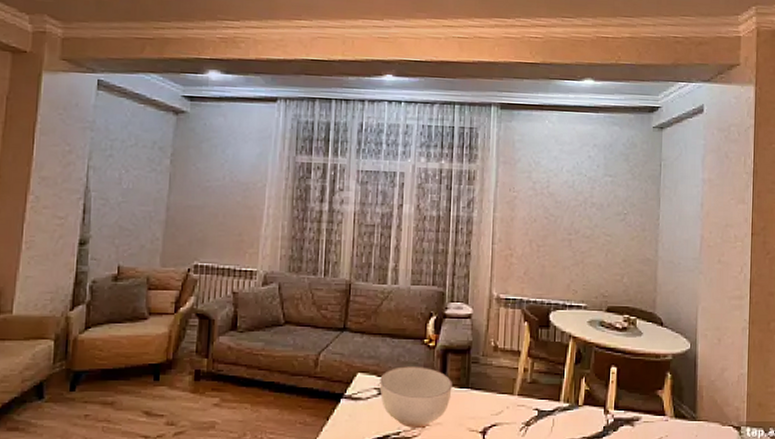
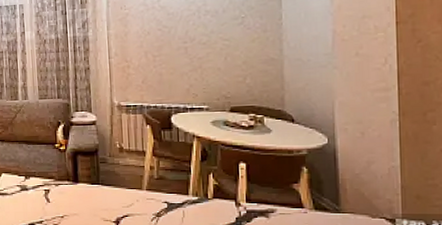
bowl: present [379,366,452,428] -> none [21,167,84,217]

